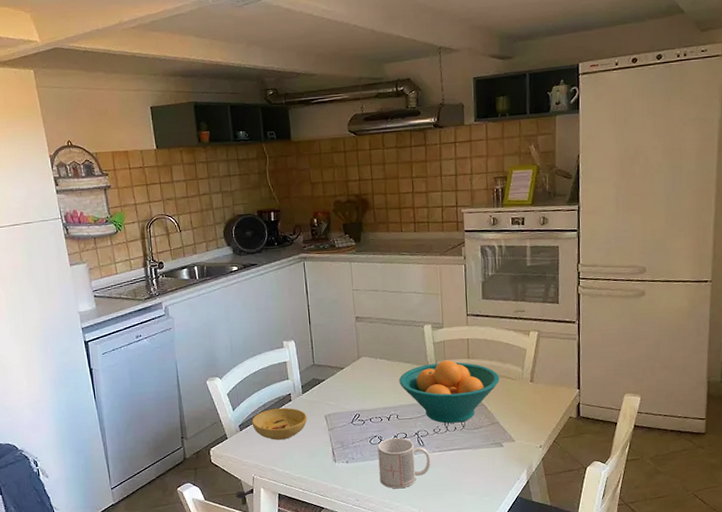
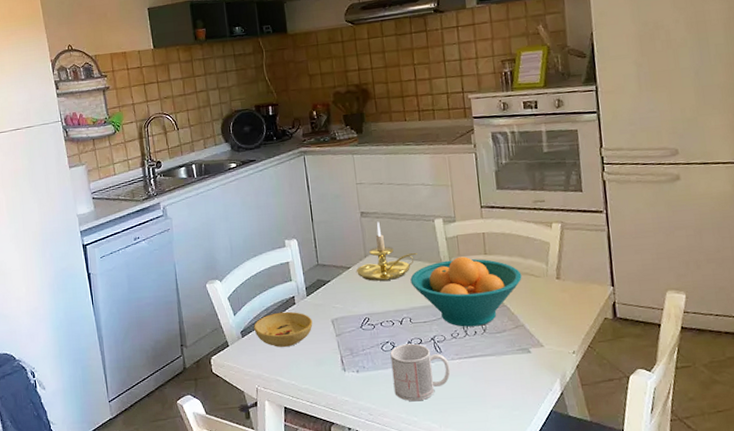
candle holder: none [350,326,407,381] -> present [356,221,417,281]

